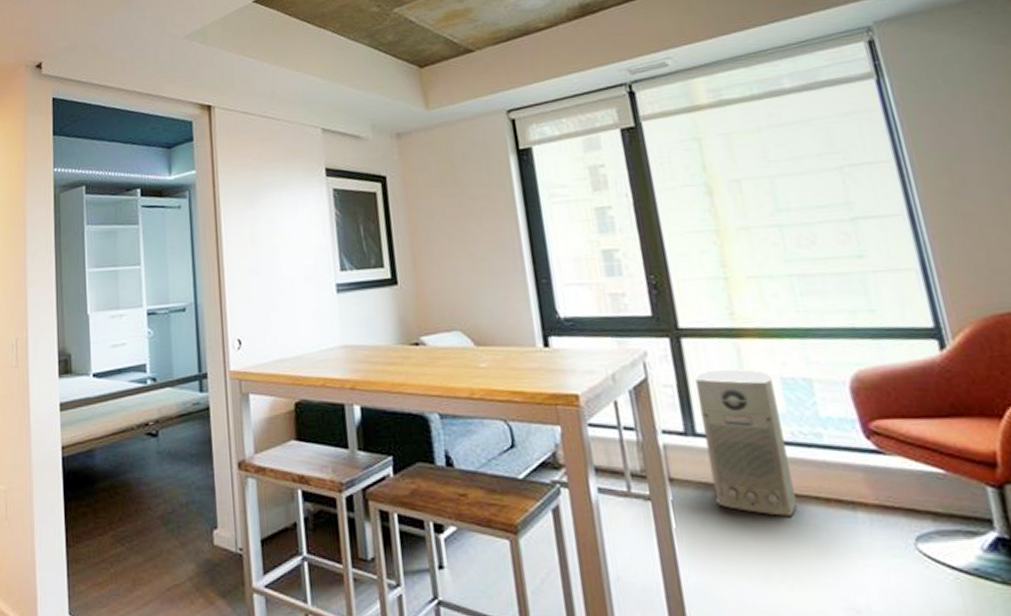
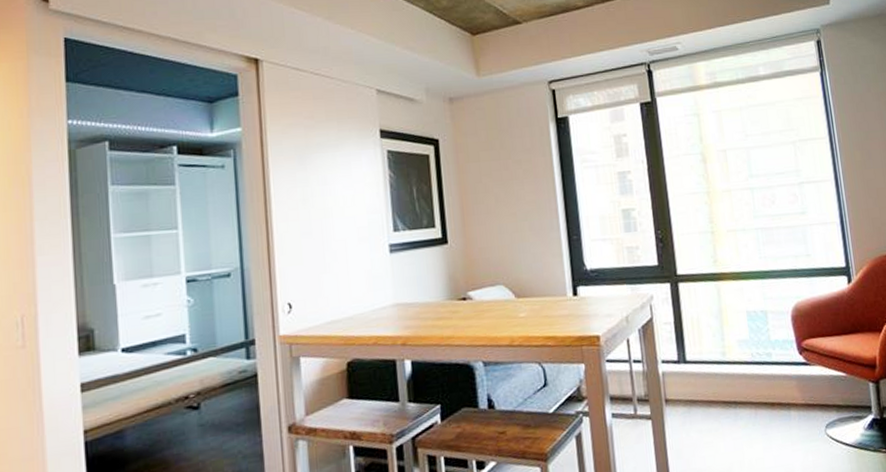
air purifier: present [695,369,797,516] -> none [687,306,753,421]

